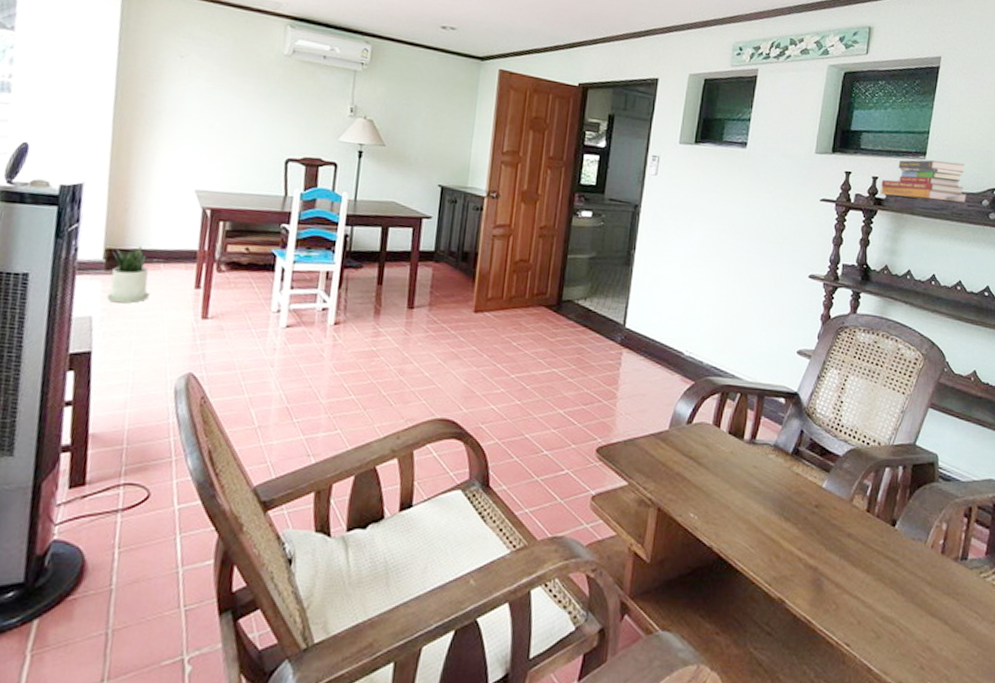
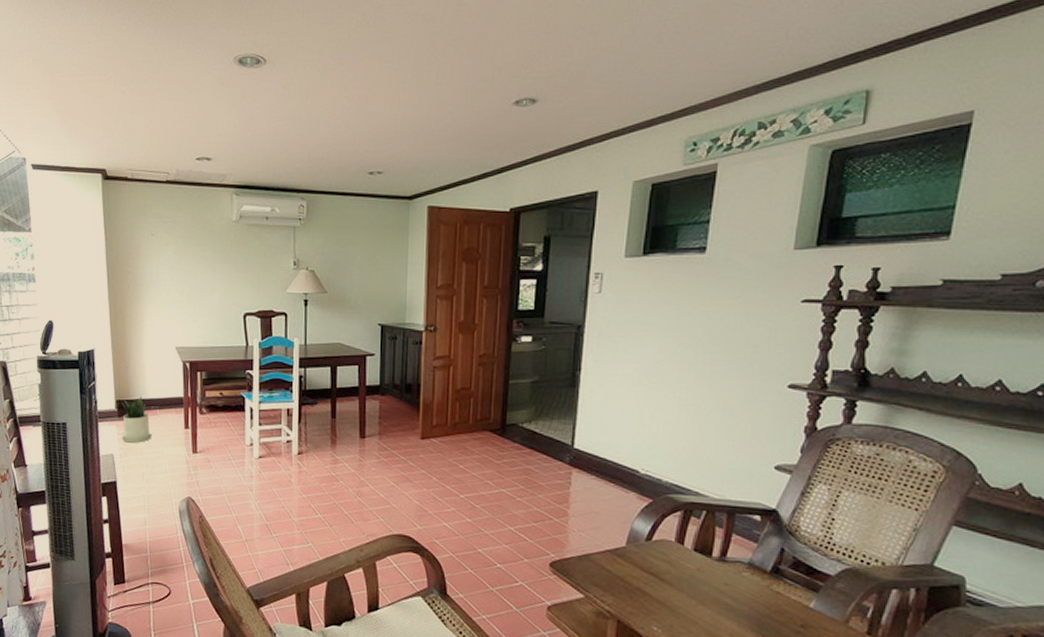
books: present [881,160,967,204] -> none [884,239,1012,289]

